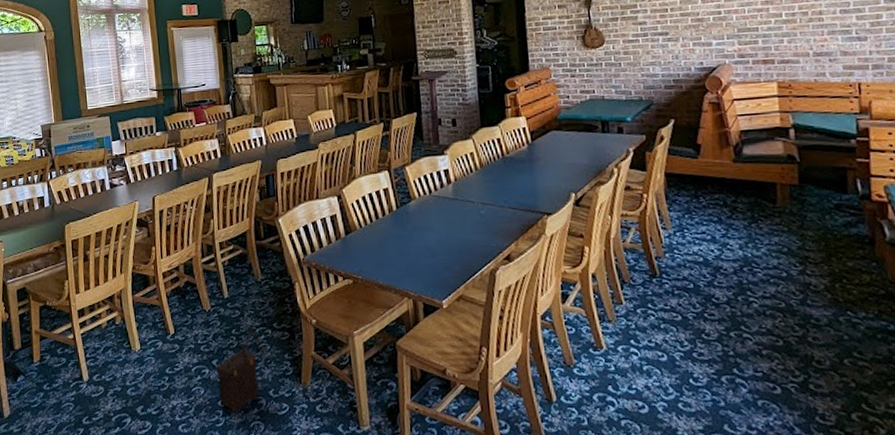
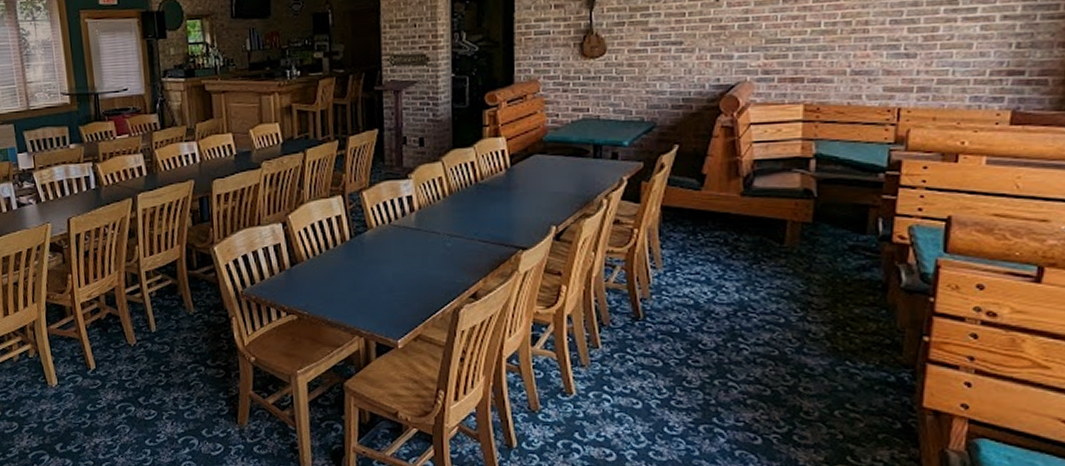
satchel: present [217,330,265,413] -> none [143,367,197,452]

